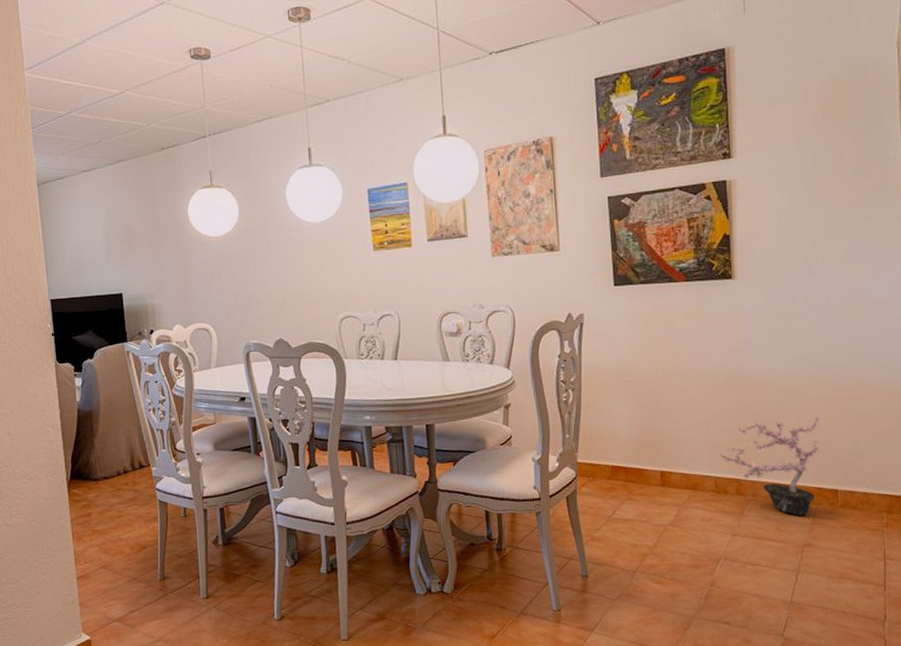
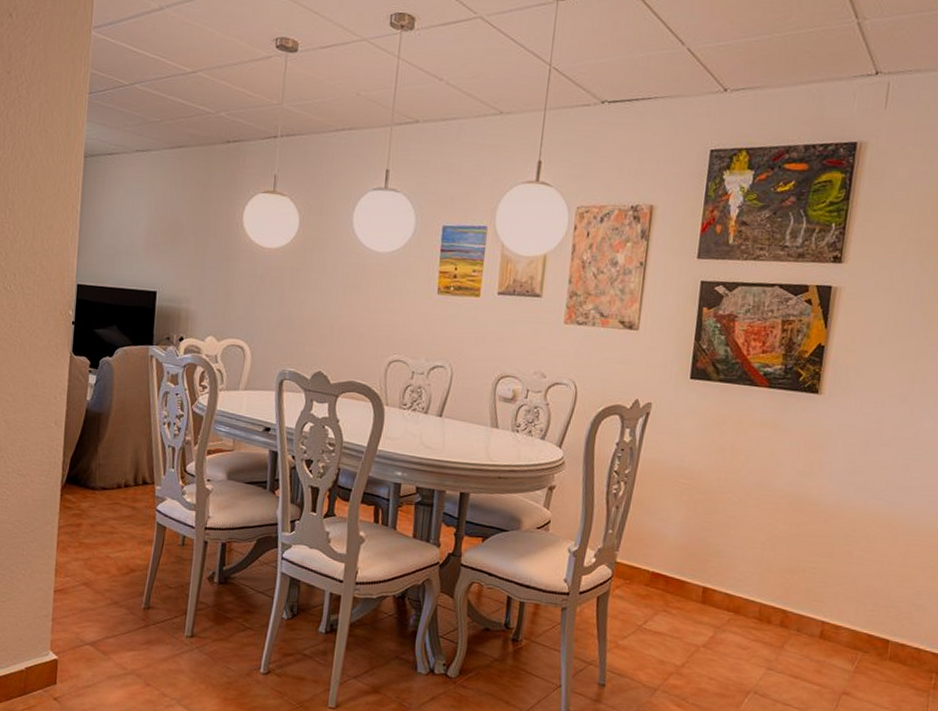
potted plant: present [719,416,821,515] -> none [769,551,885,661]

